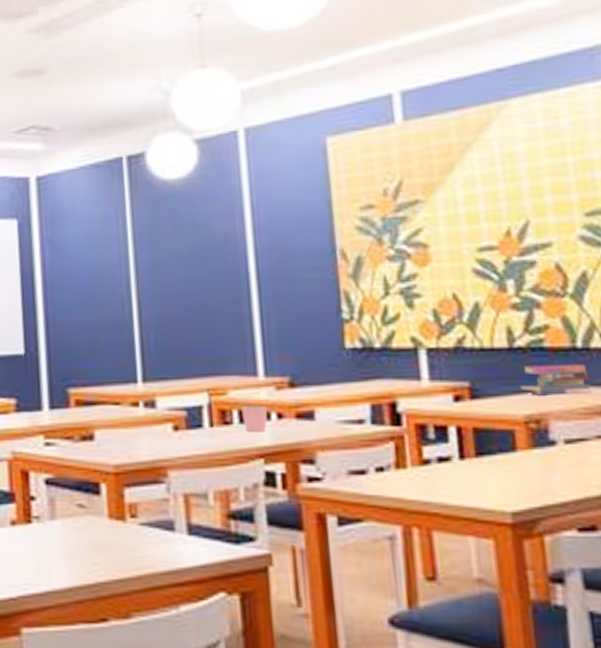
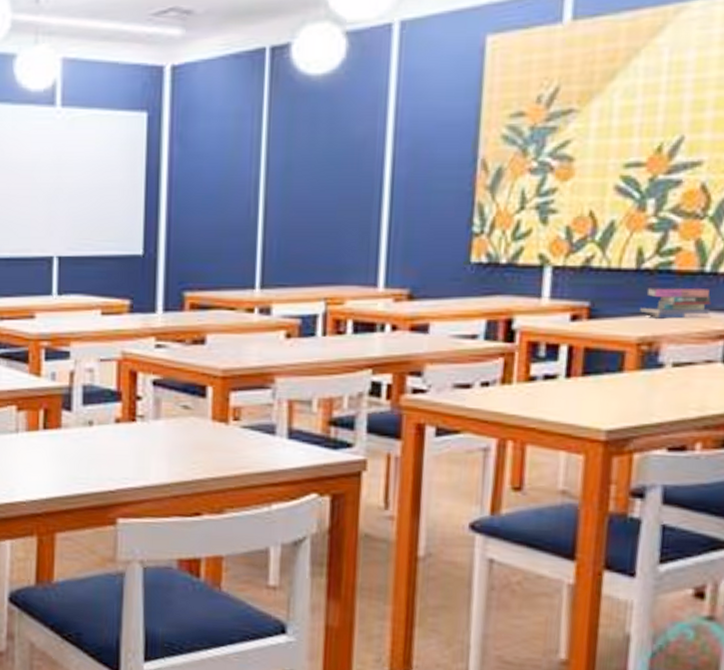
cup: present [241,405,267,433] -> none [356,316,381,343]

